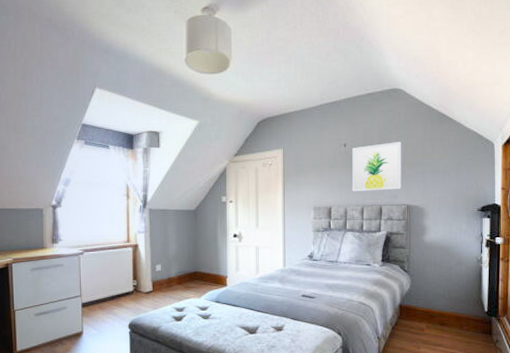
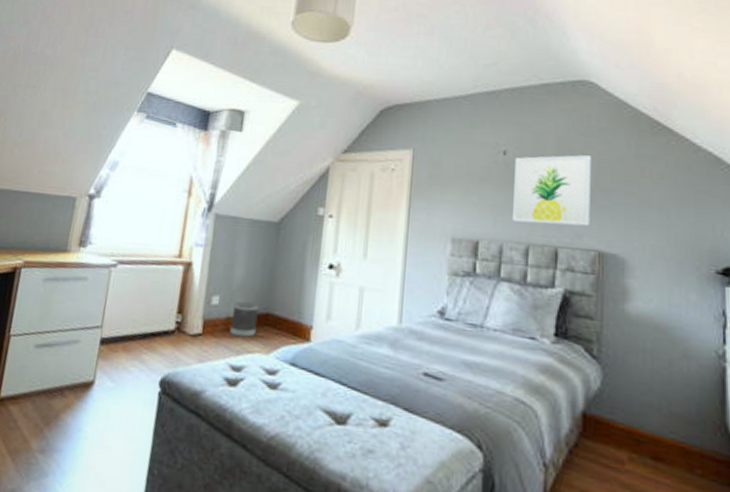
wastebasket: none [171,265,190,289] -> present [230,301,259,337]

